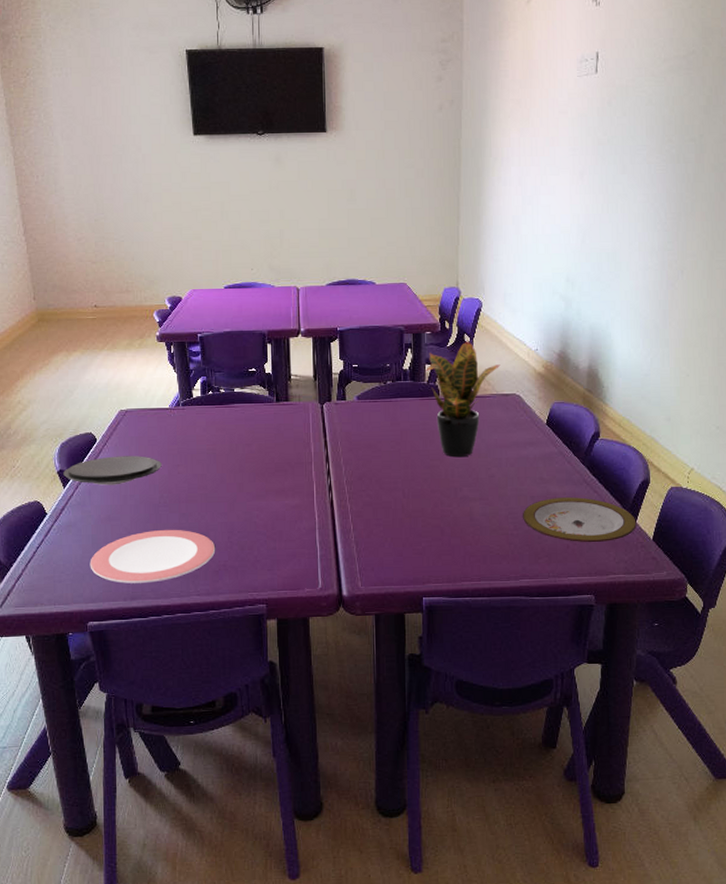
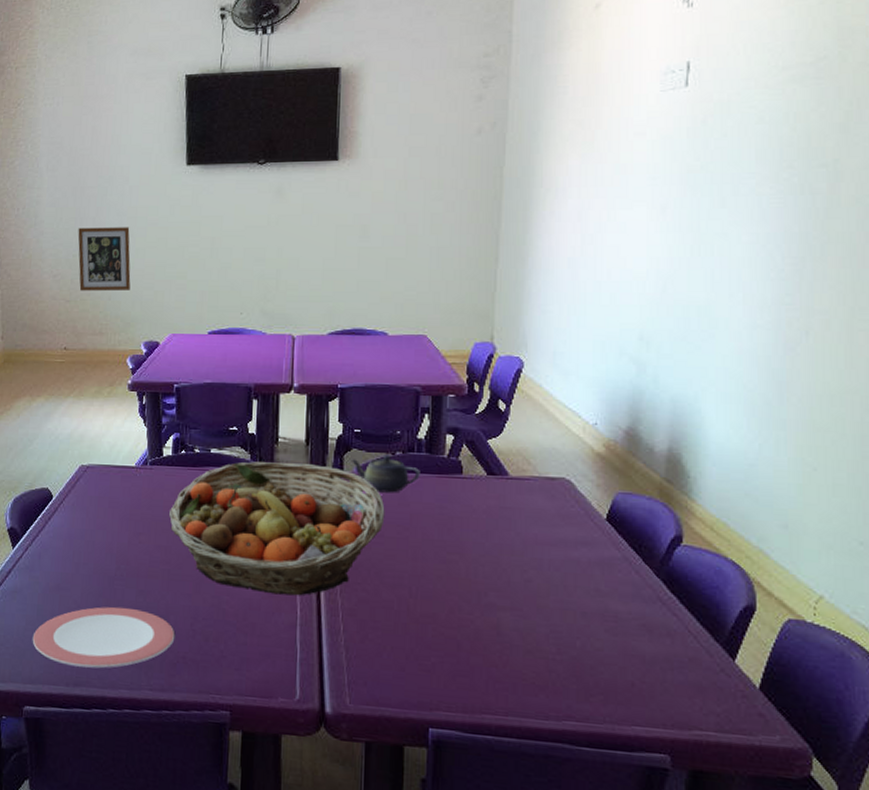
plate: present [63,456,162,486] -> none [14,516,122,550]
wall art: none [97,193,151,253] -> present [78,227,131,292]
fruit basket: none [203,395,381,506] -> present [169,461,385,596]
teapot: none [351,384,407,416] -> present [350,454,420,493]
potted plant: present [426,340,501,458] -> none [446,407,546,553]
plate: present [523,497,637,543] -> none [570,617,735,684]

